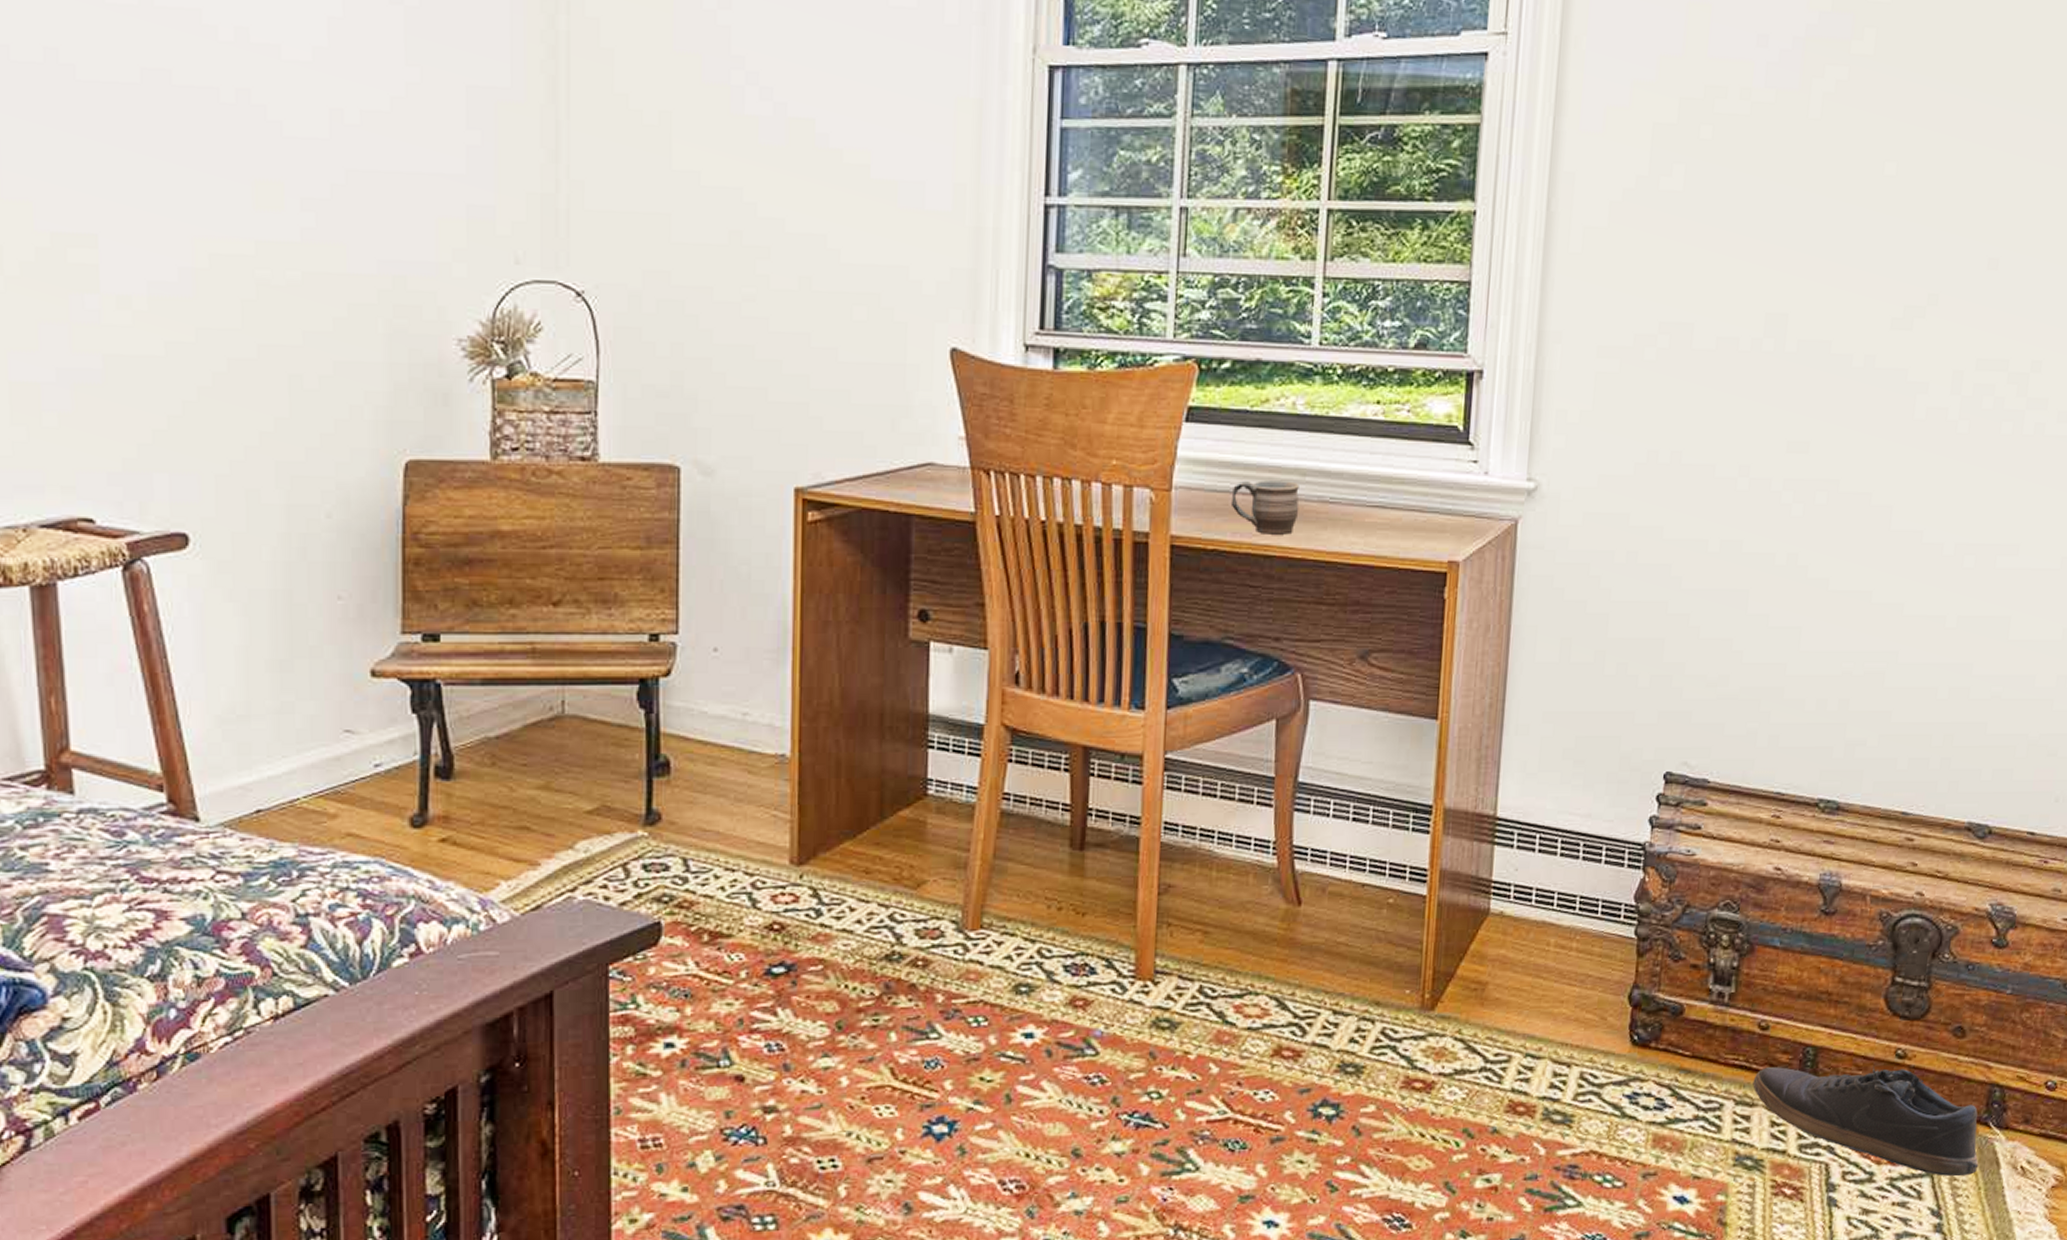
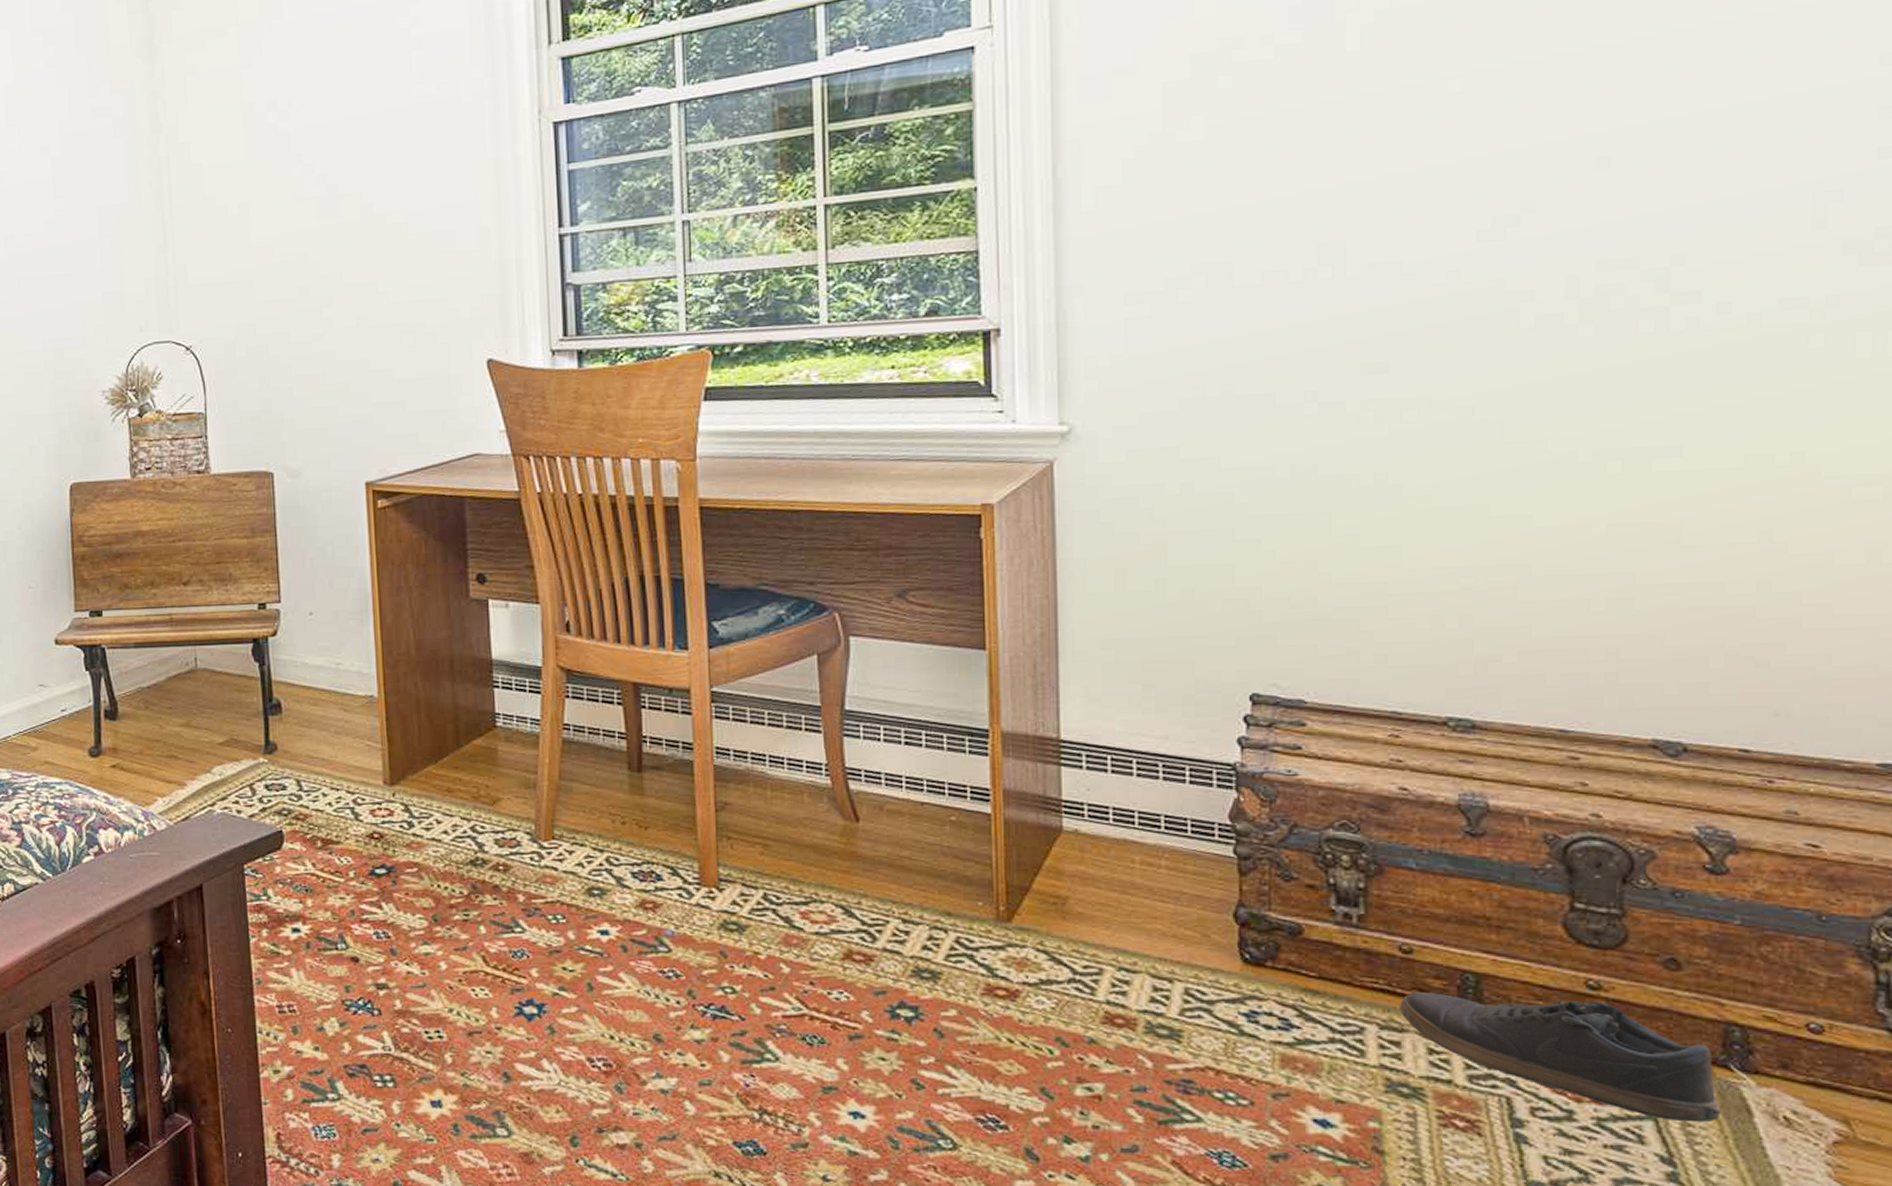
mug: present [1230,480,1299,535] -> none [754,443,822,492]

